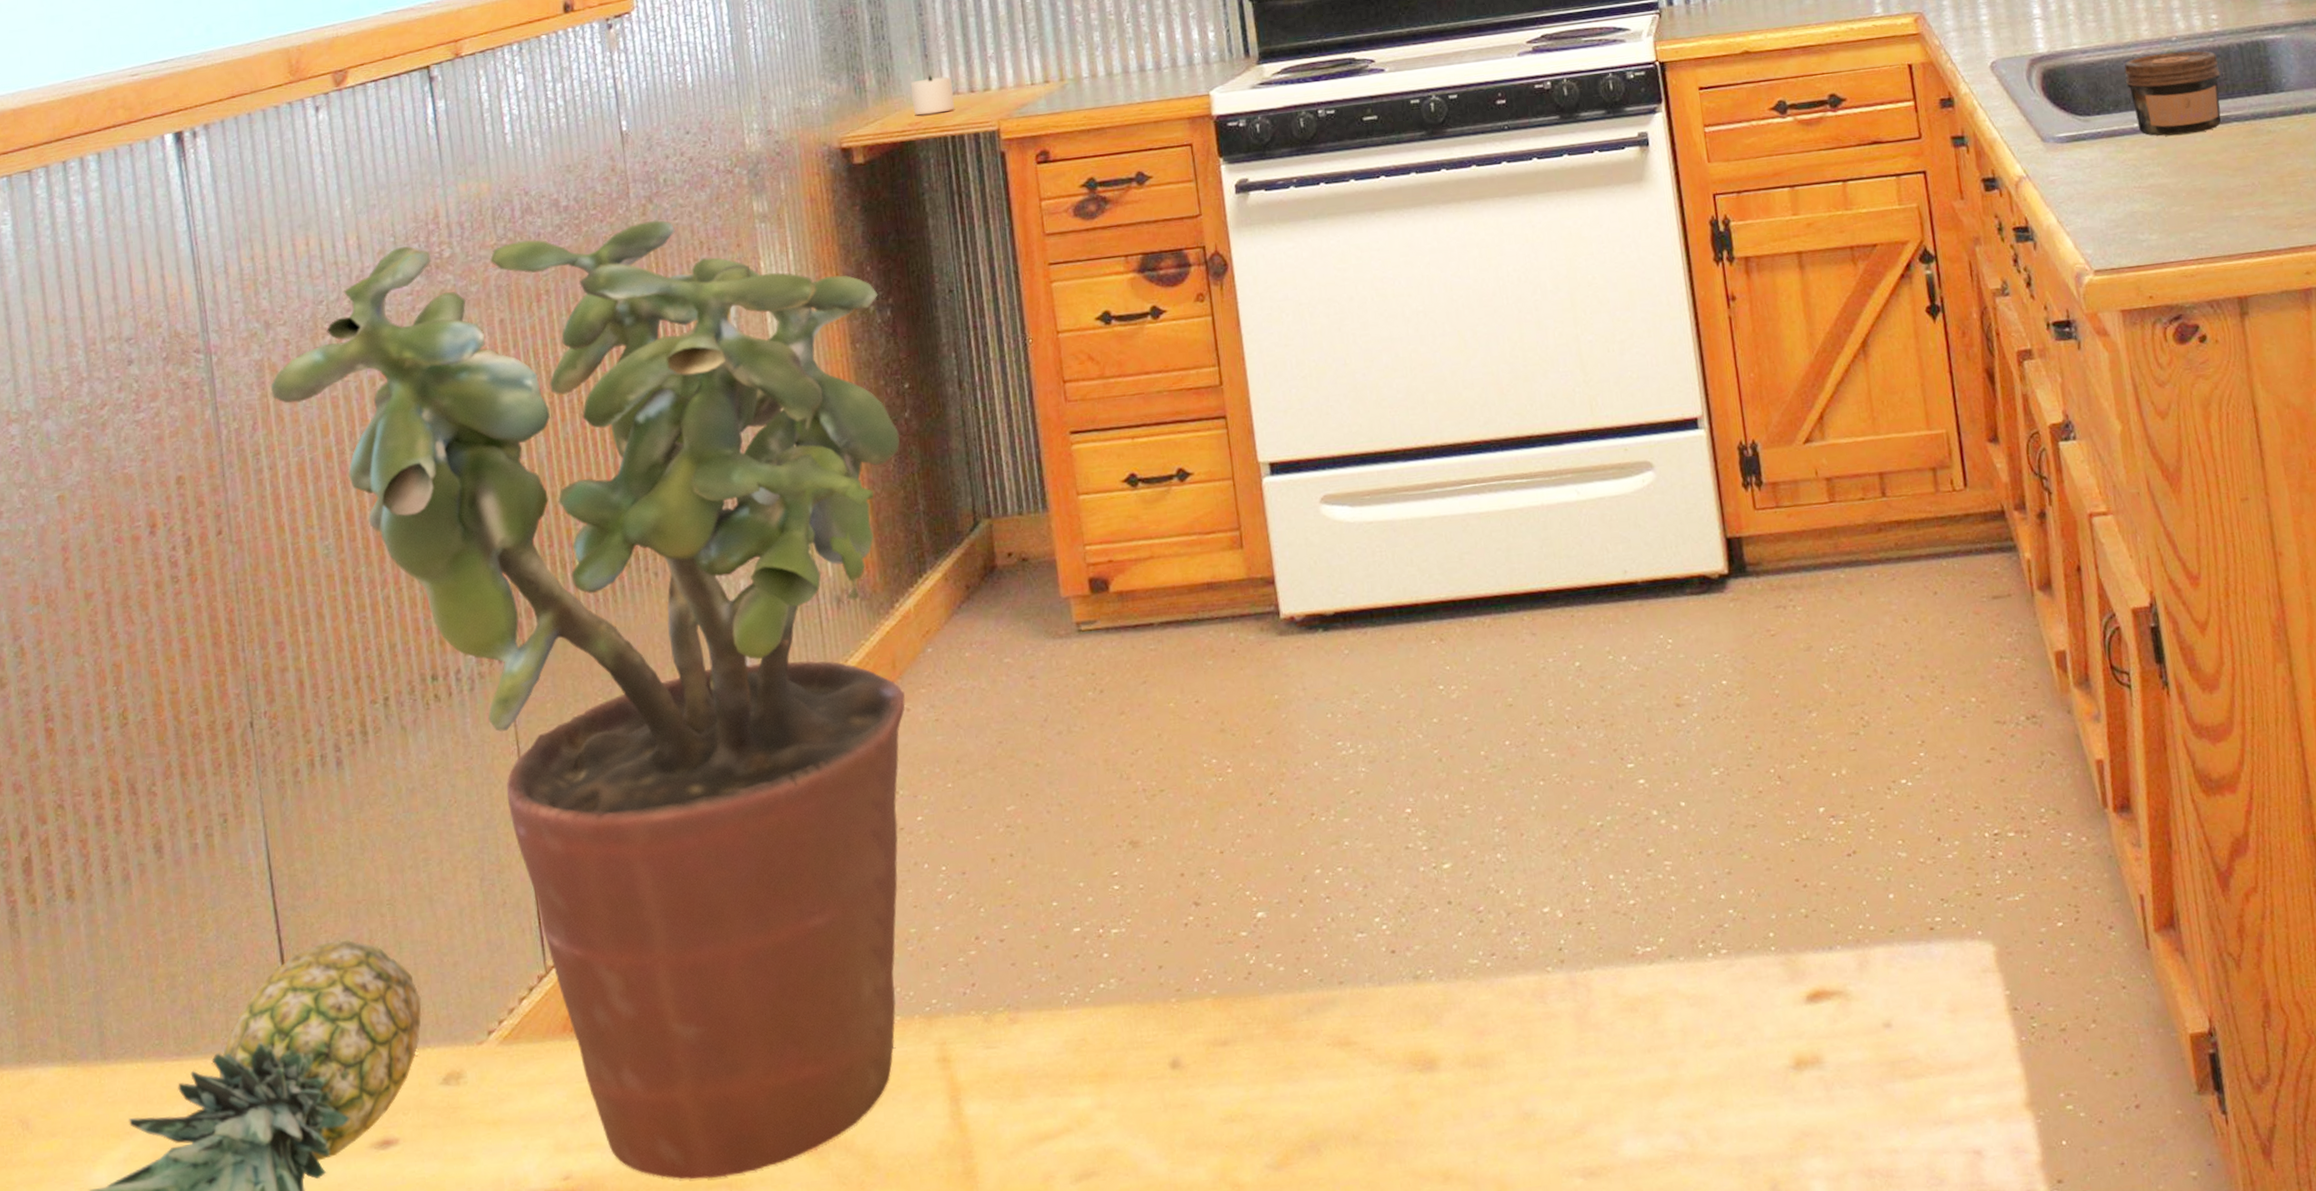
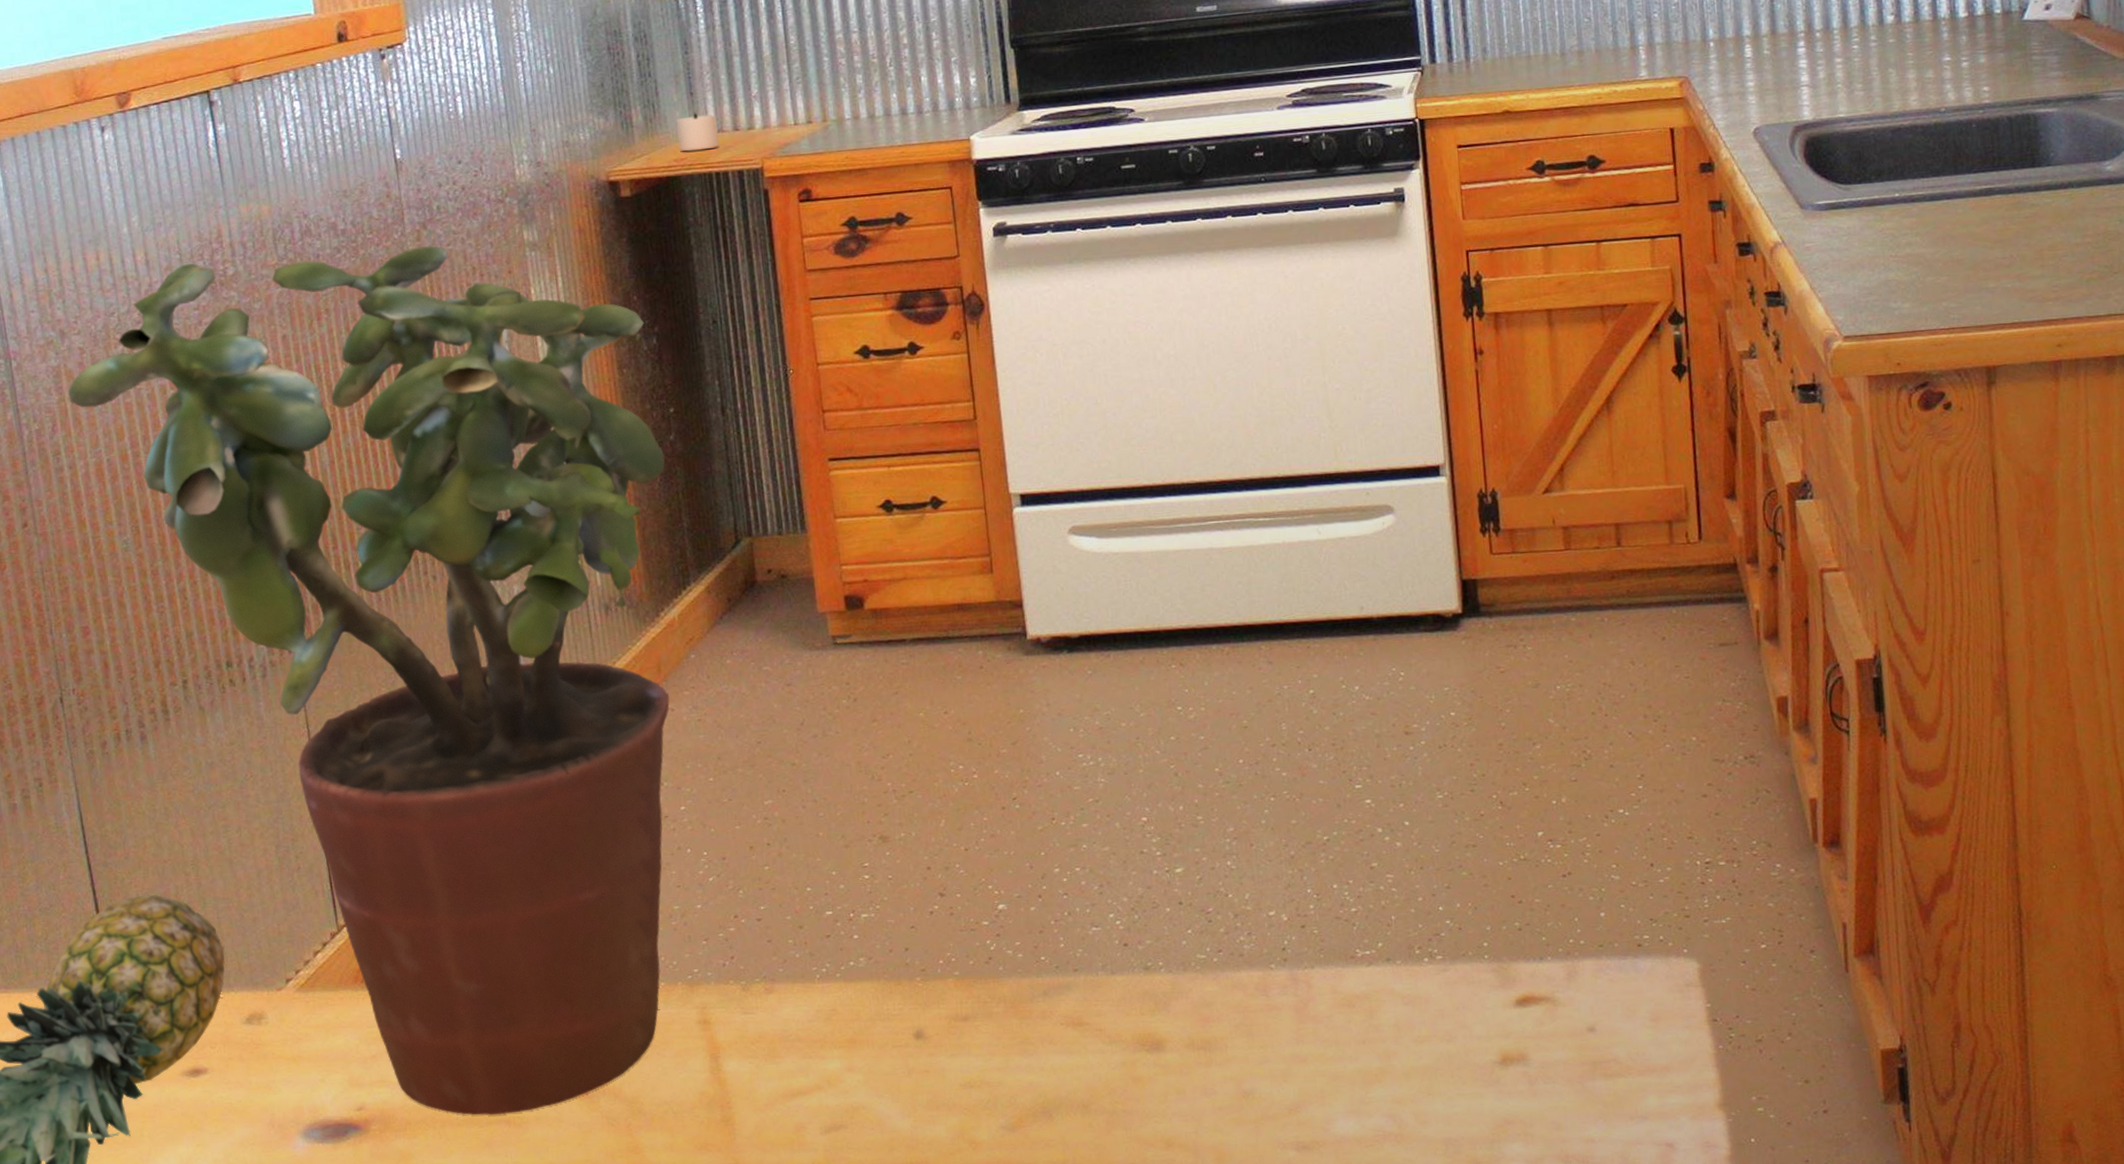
jar: present [2124,50,2222,137] -> none [1889,122,1988,207]

